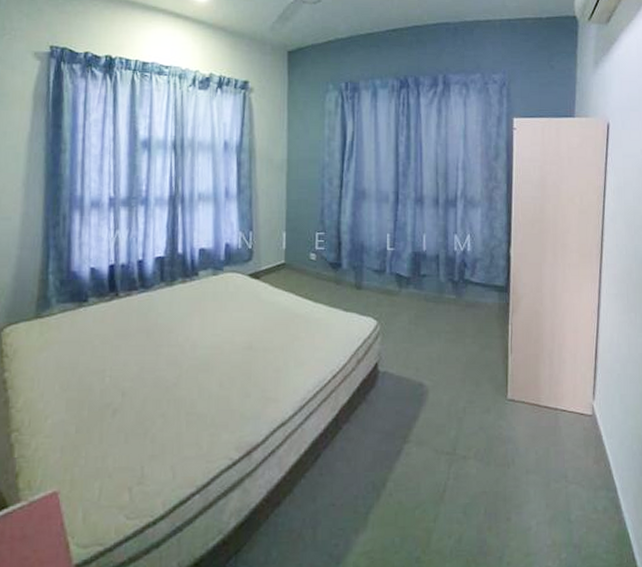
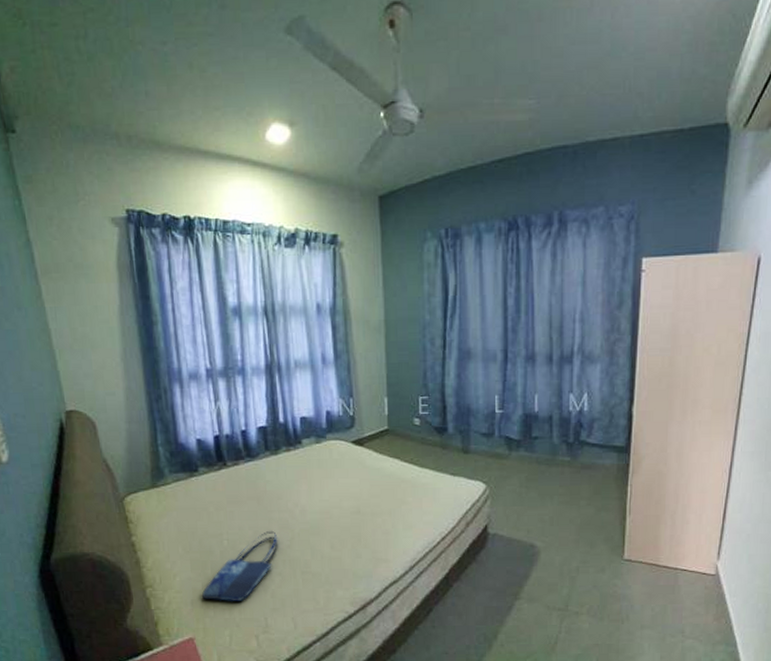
shopping bag: none [74,366,165,449] -> present [202,530,278,602]

